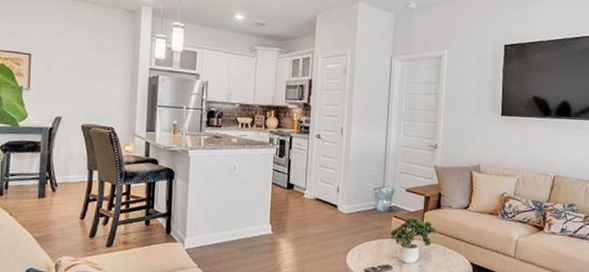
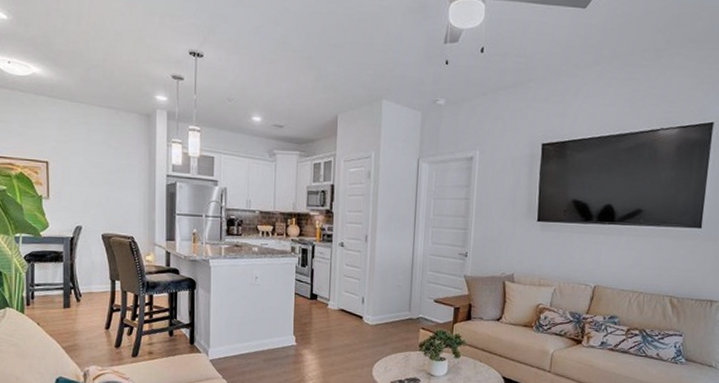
waste basket: present [373,187,395,212] -> none [399,297,422,324]

